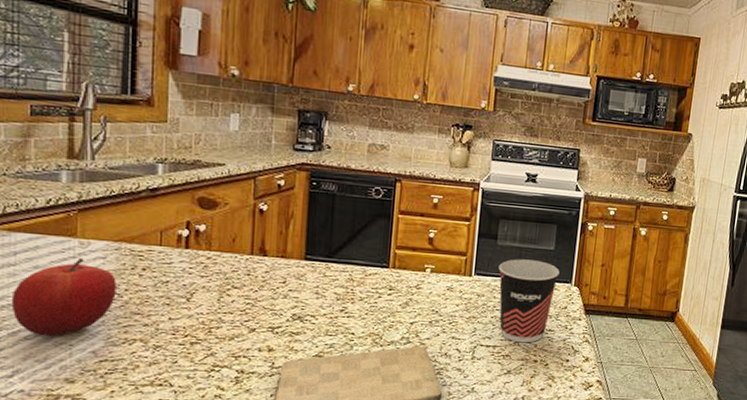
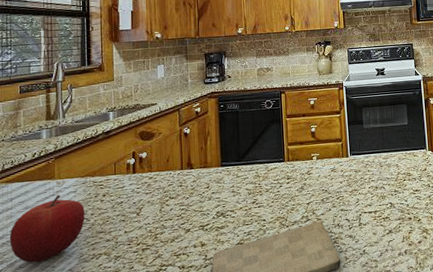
cup: present [498,259,560,343] -> none [367,135,415,206]

